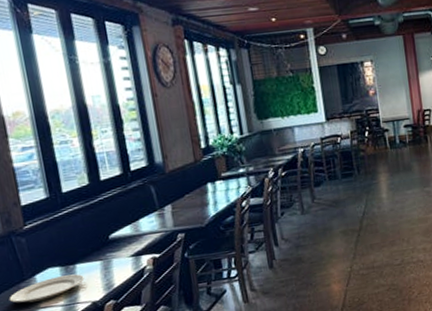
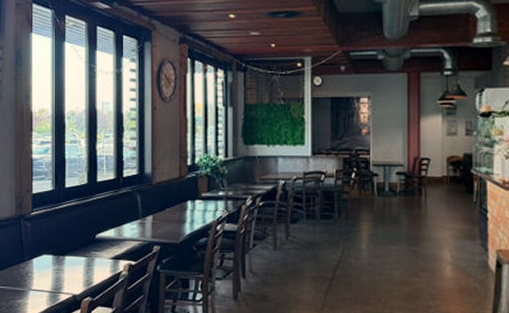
plate: present [9,274,85,303] -> none [10,264,70,284]

